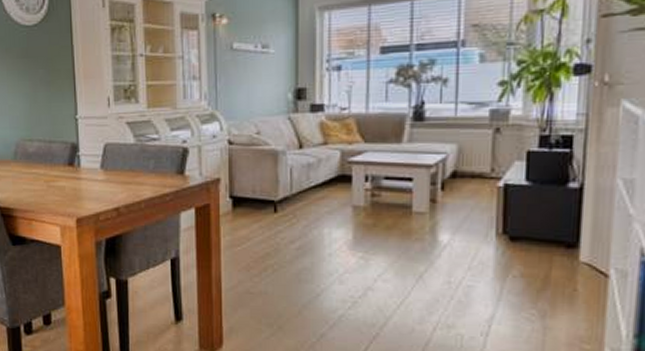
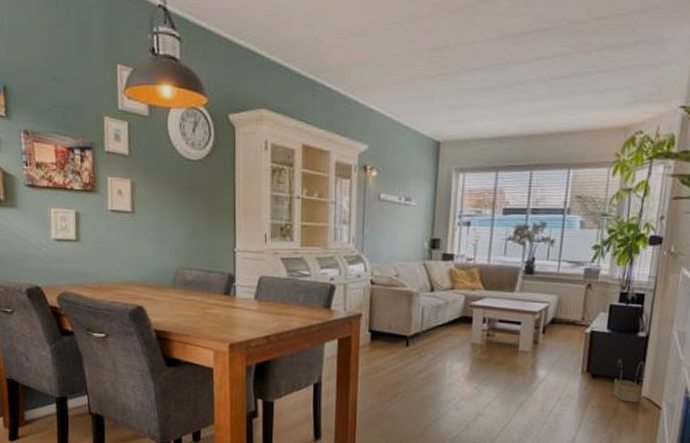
basket: none [540,216,581,270] -> present [613,359,645,403]

